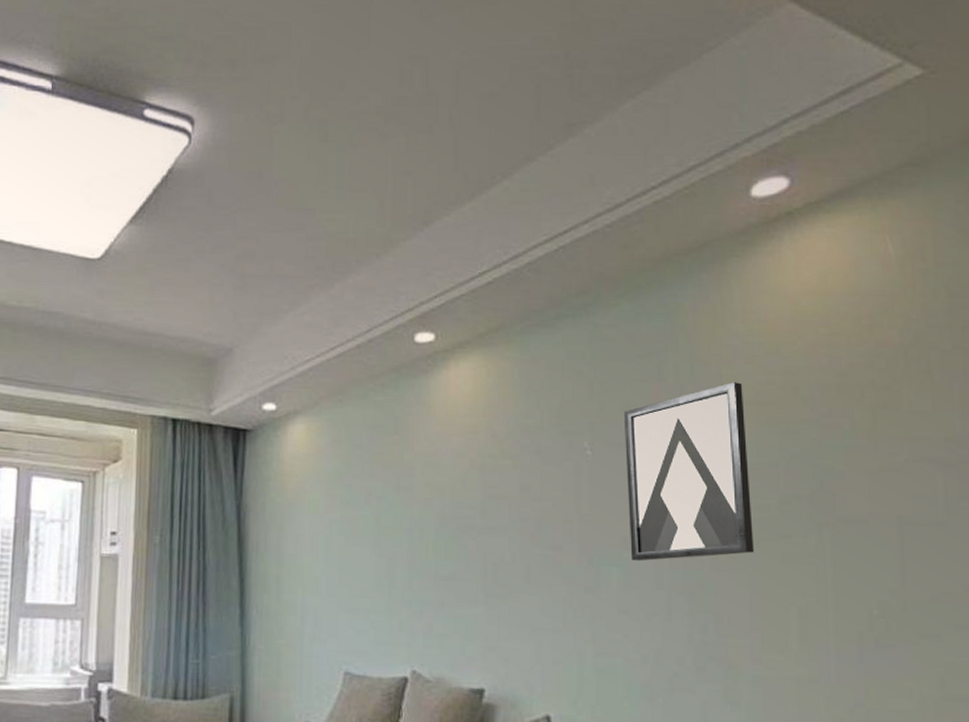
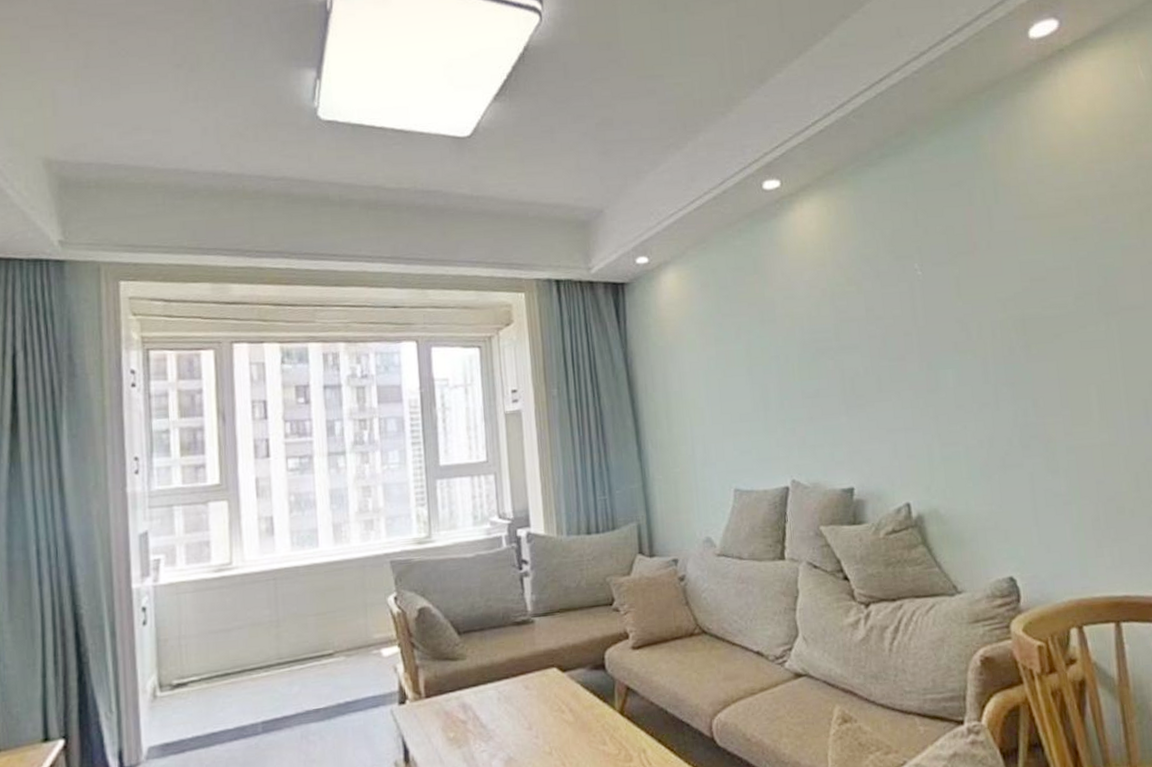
wall art: present [623,382,754,562] -> none [944,200,1058,362]

